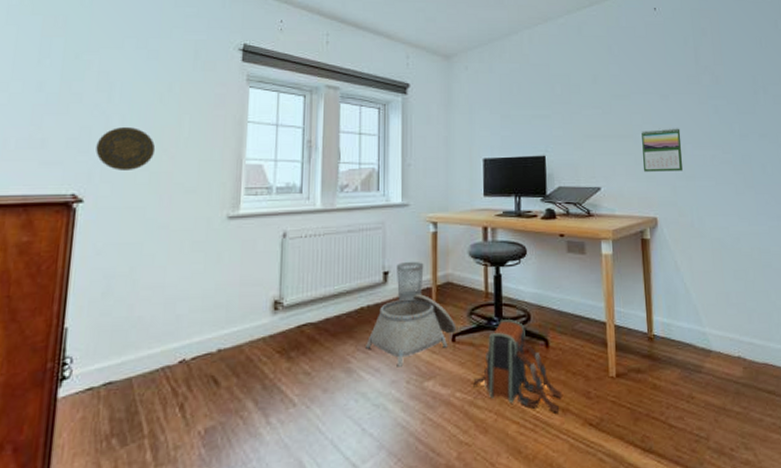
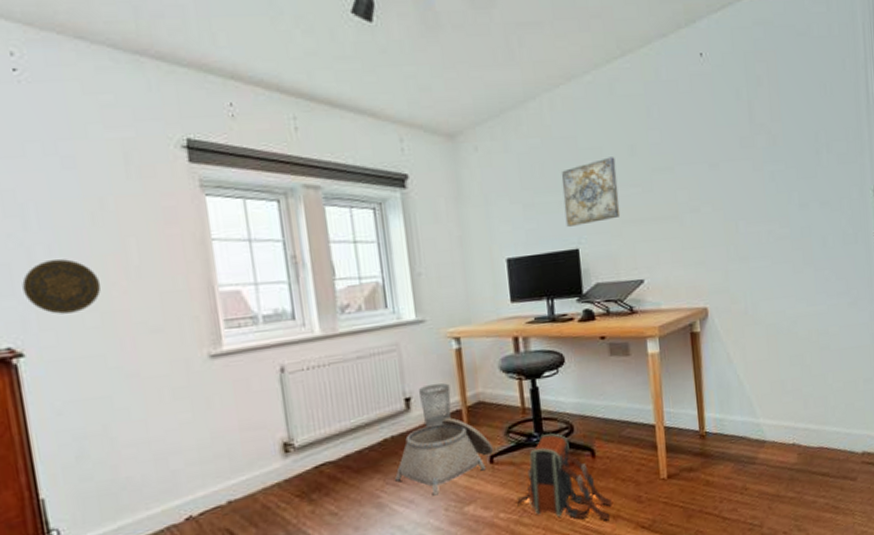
wall art: none [534,83,583,136] -> present [561,157,621,227]
calendar: present [641,128,684,172] -> none [688,202,736,257]

